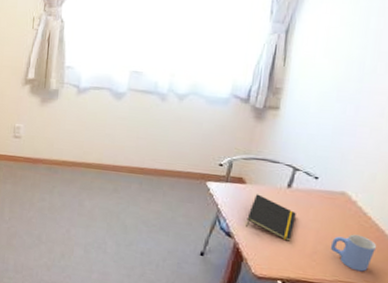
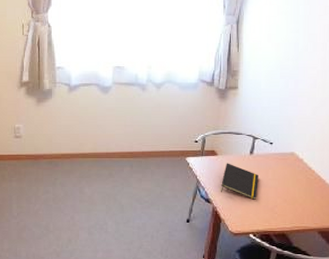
mug: present [330,234,377,272] -> none [287,186,321,217]

